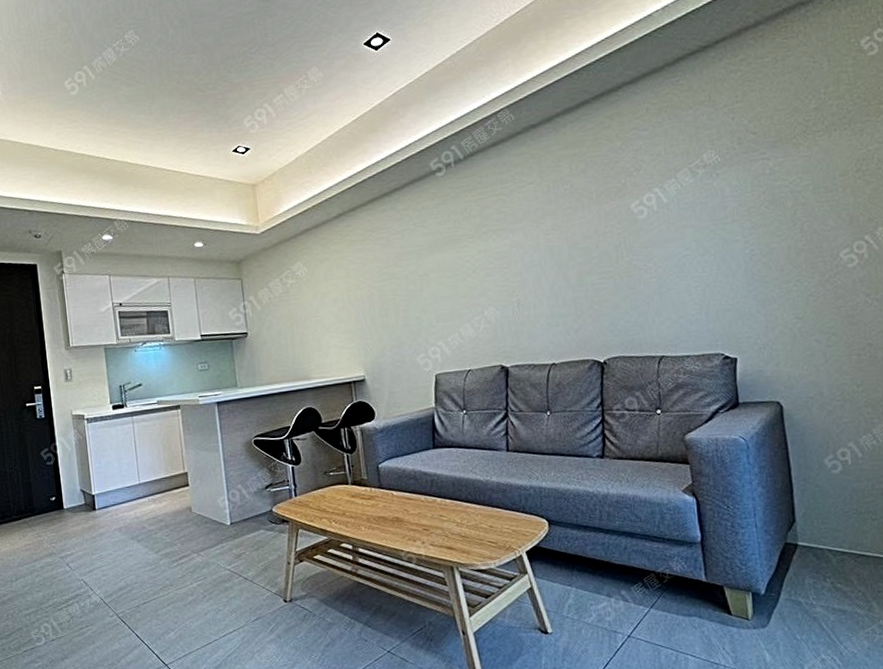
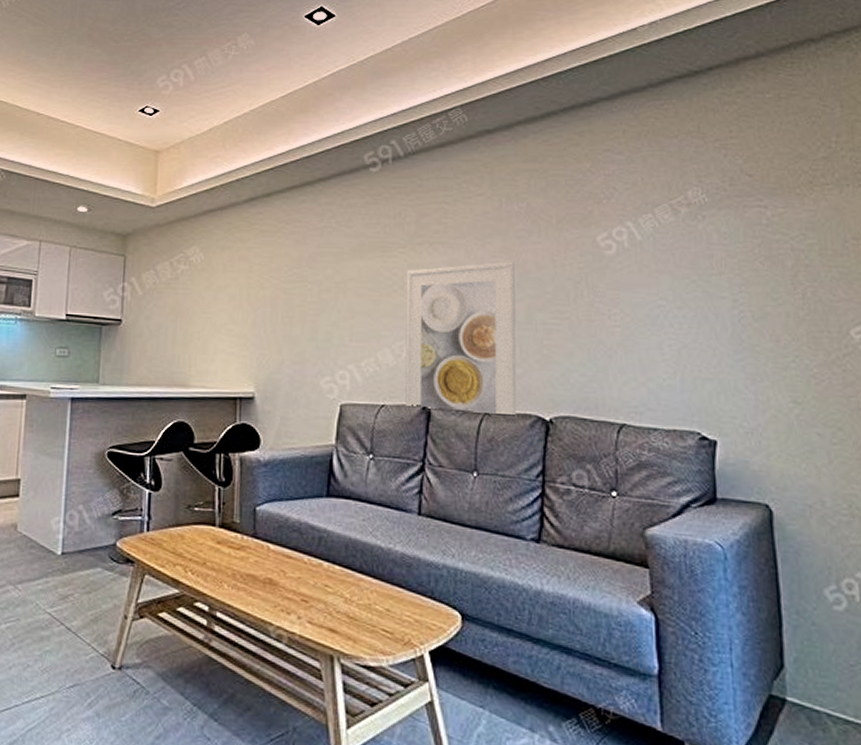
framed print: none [476,236,578,368] -> present [405,261,517,418]

